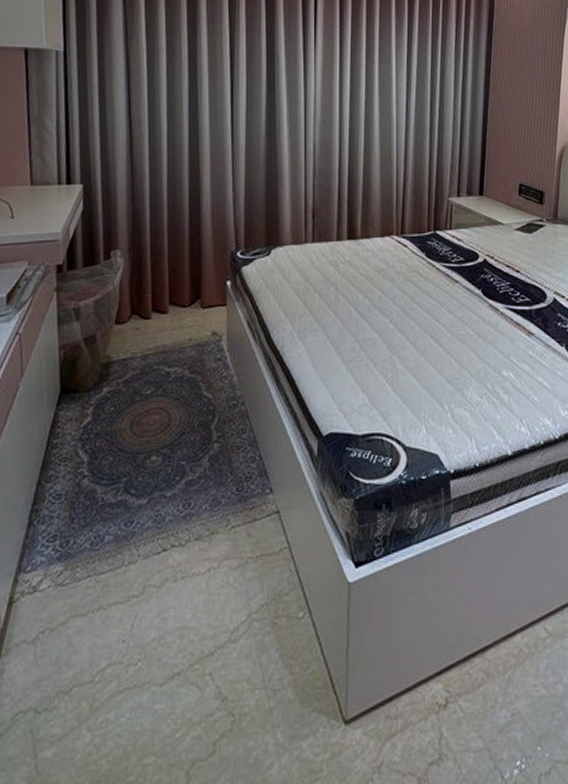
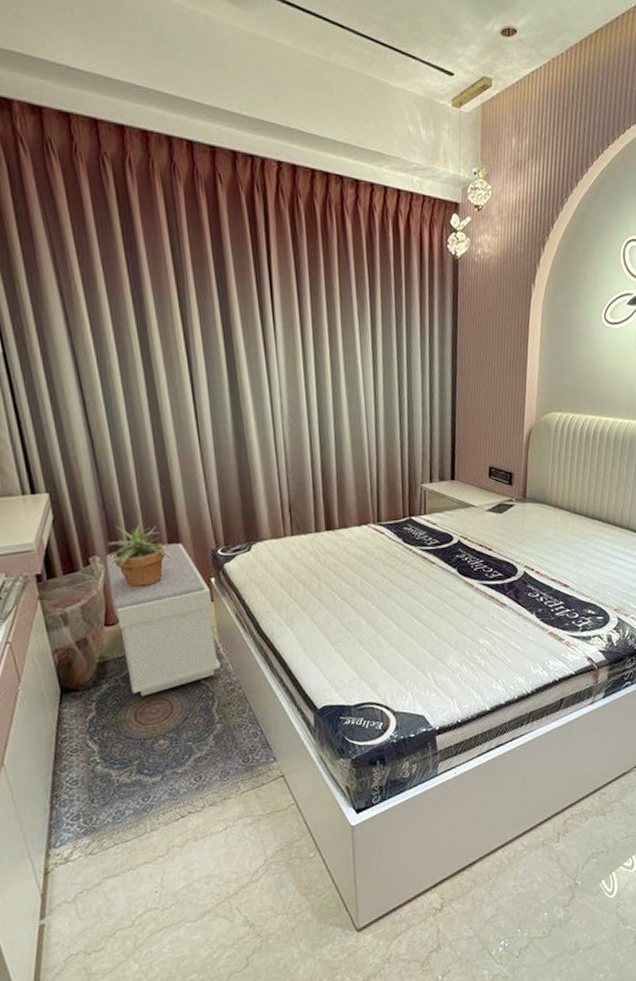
bench: none [125,242,225,405] -> present [106,543,220,697]
potted plant: none [128,218,190,285] -> present [107,522,170,587]

